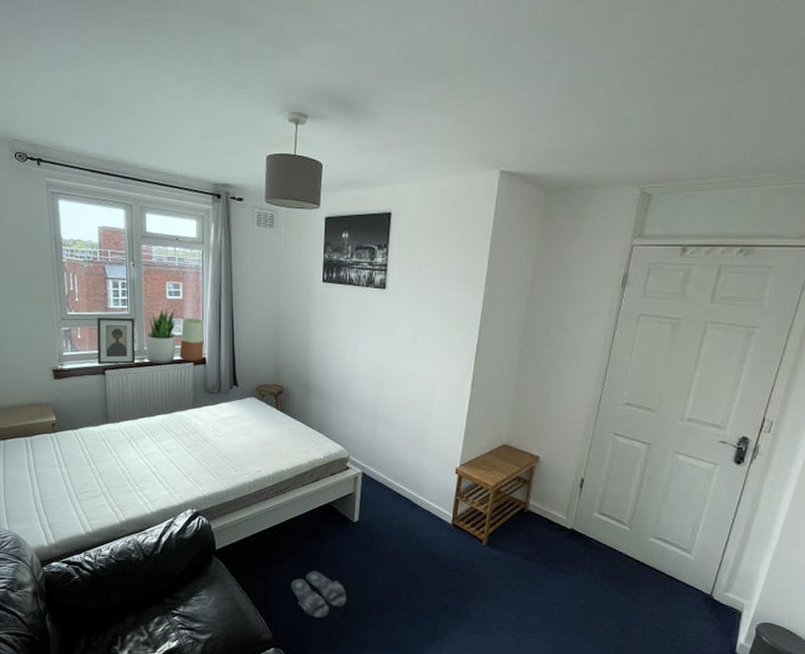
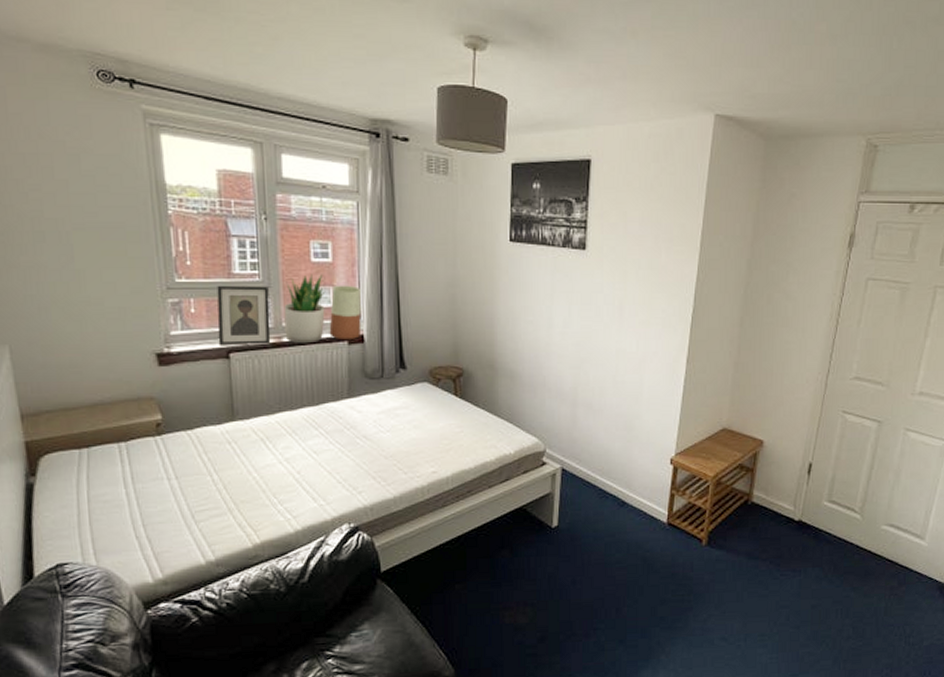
slippers: present [290,571,347,618] -> none [476,589,545,645]

